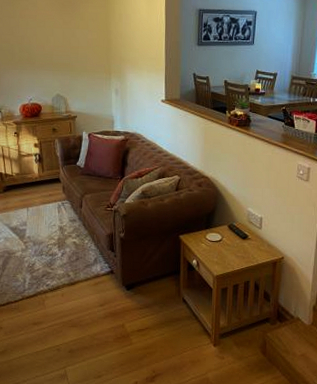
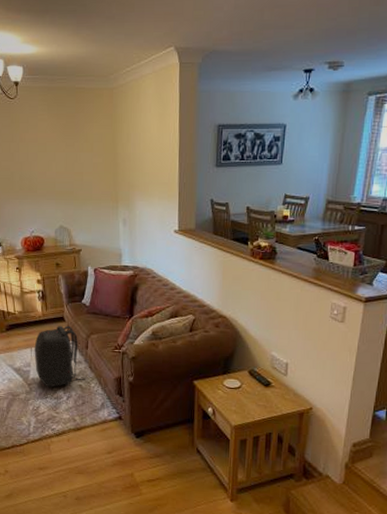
backpack: none [30,187,79,245] -> present [34,326,85,388]

